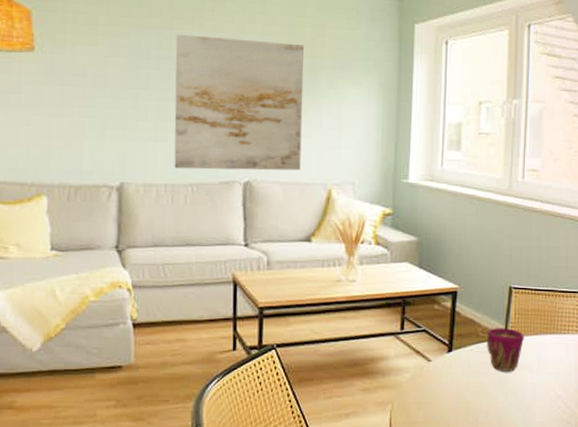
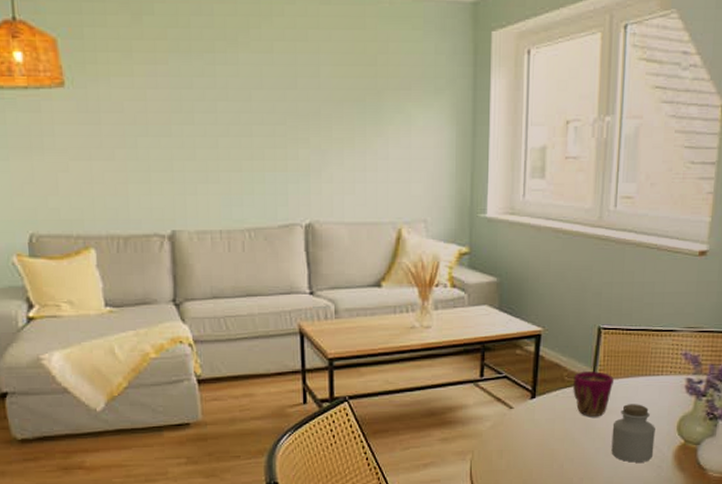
wall art: present [174,34,304,171] -> none [220,58,367,213]
jar: none [523,360,564,418] -> present [611,404,655,463]

